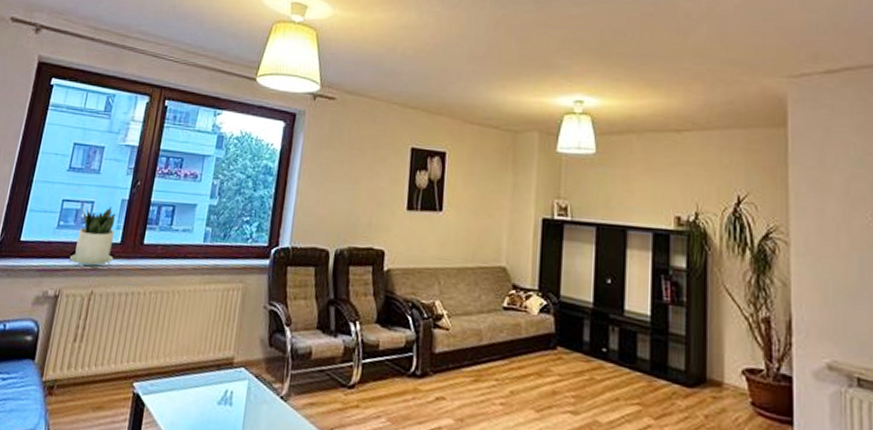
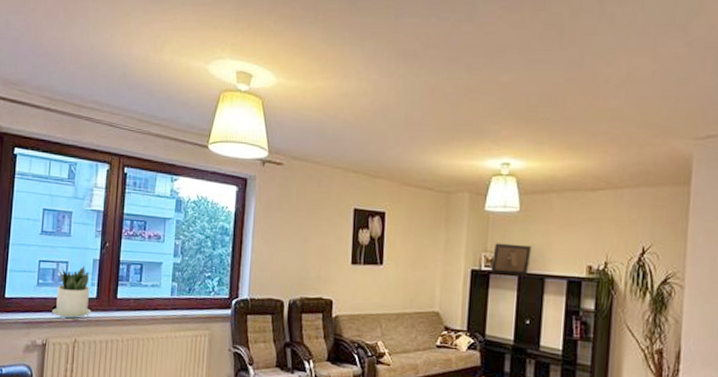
picture frame: none [564,188,611,226] -> present [490,243,532,275]

